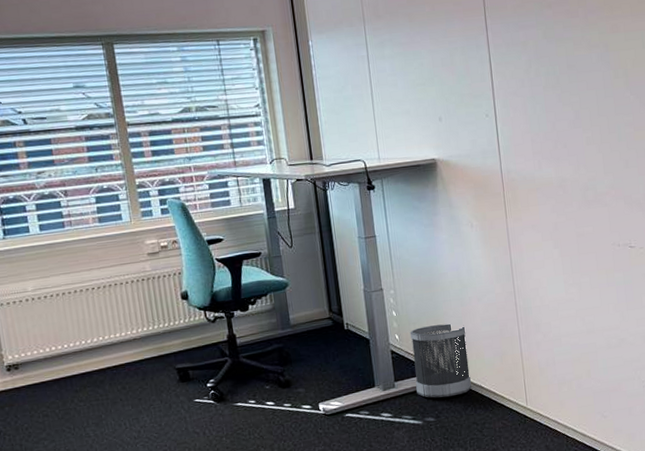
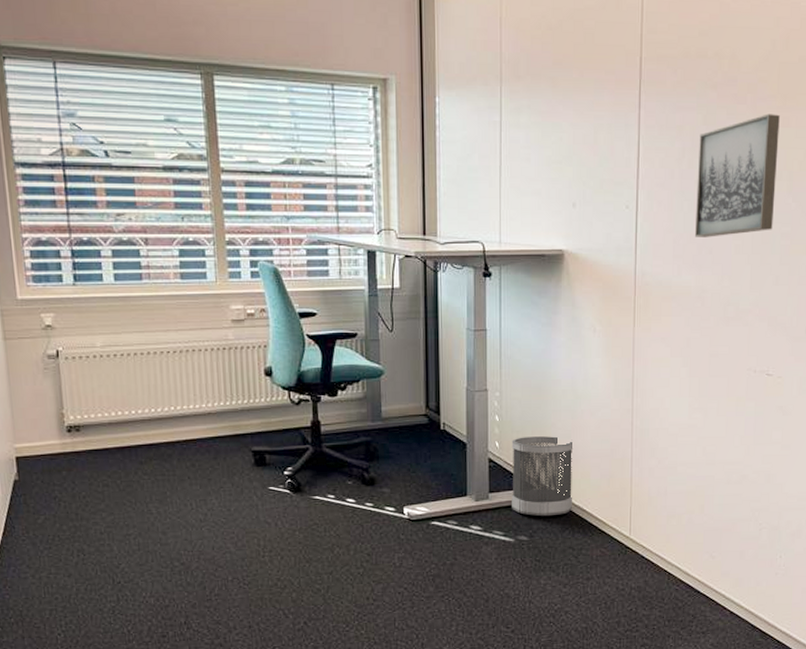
wall art: none [542,22,617,135] -> present [694,114,780,237]

